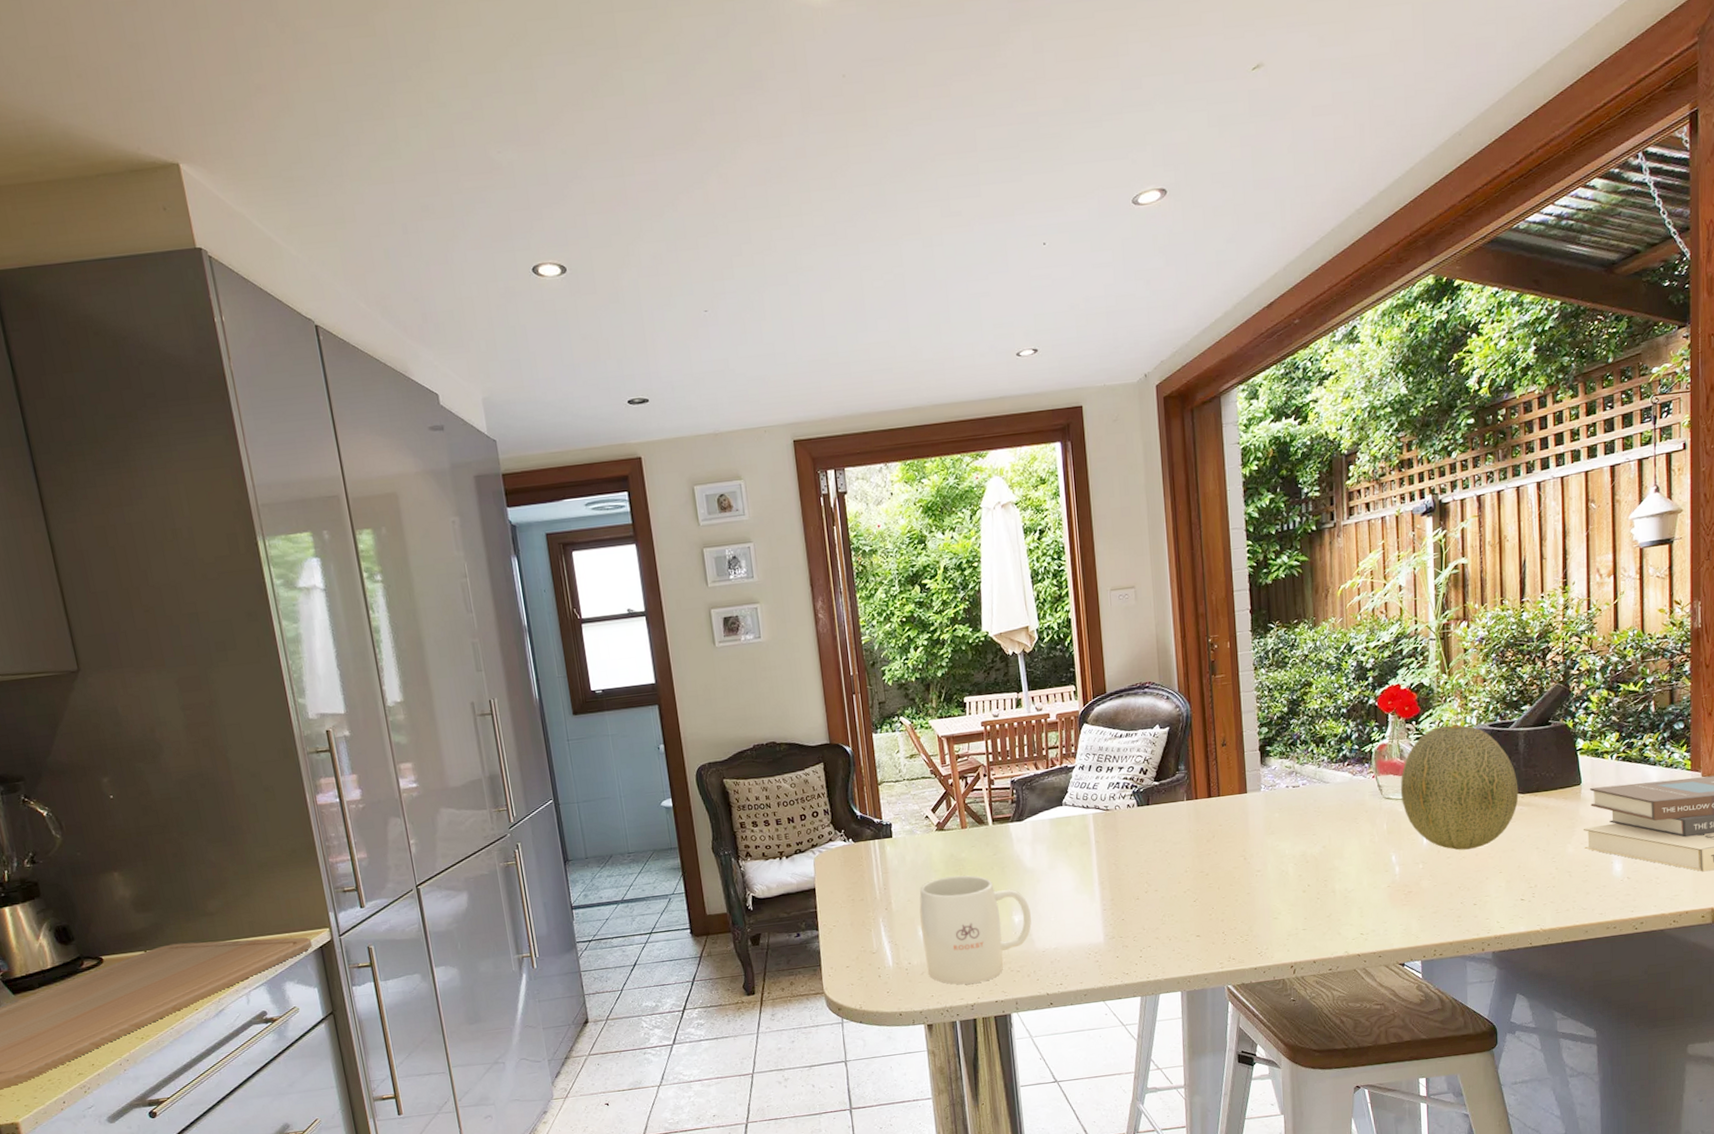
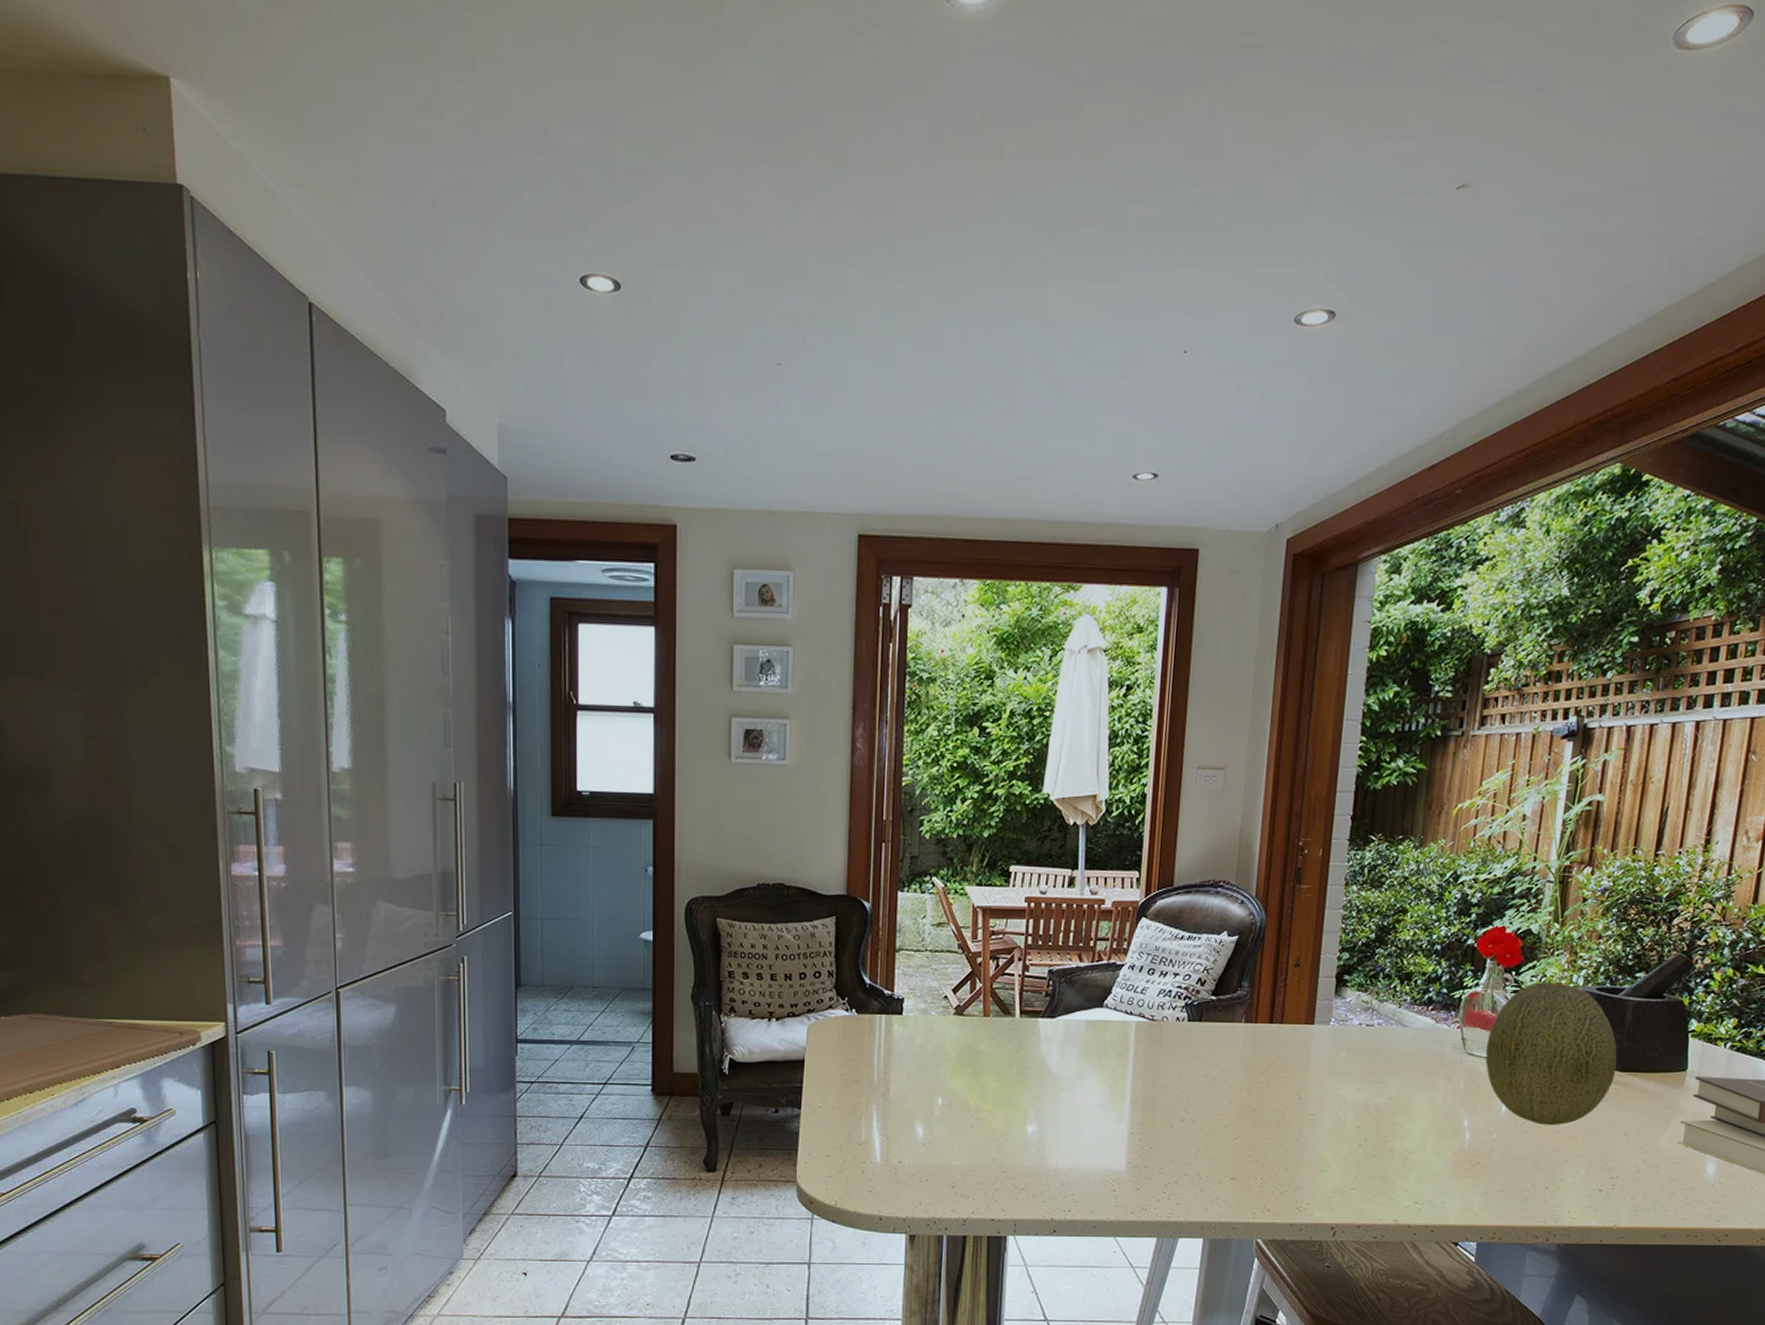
mug: present [919,875,1032,985] -> none [918,1069,1048,1195]

